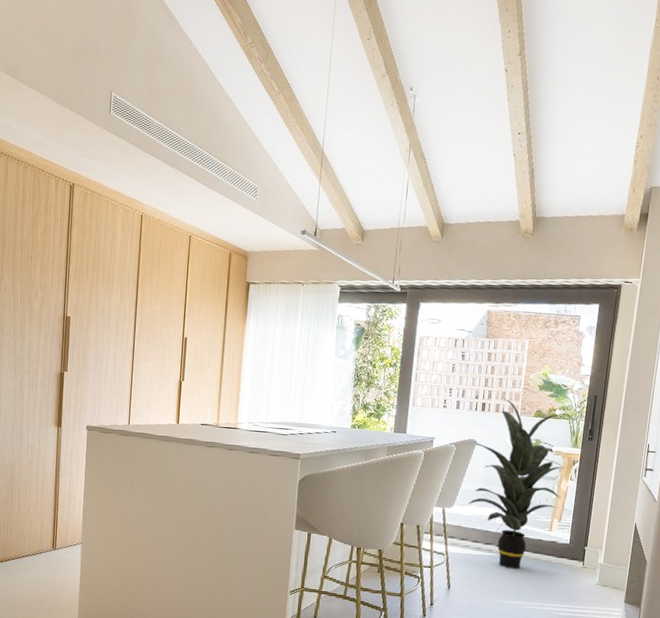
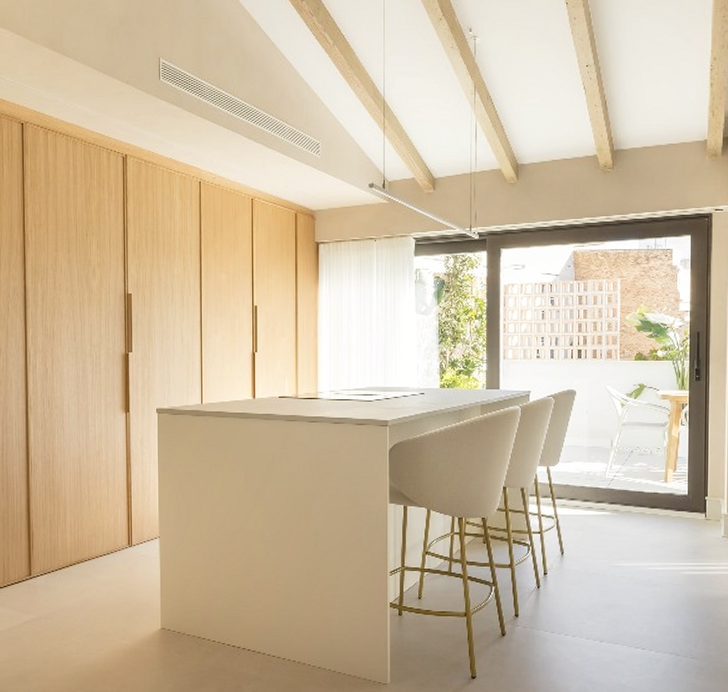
indoor plant: present [467,399,574,569] -> none [573,343,678,527]

